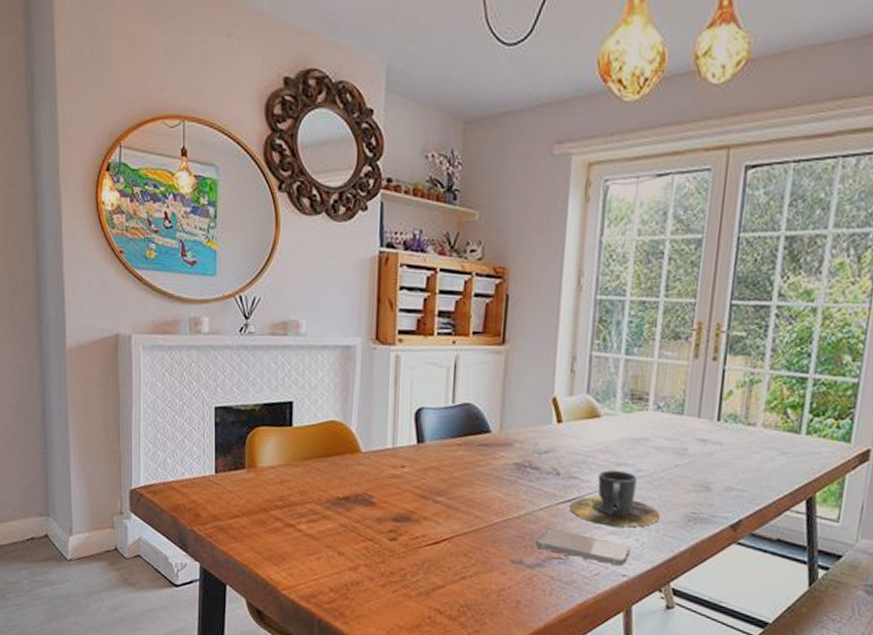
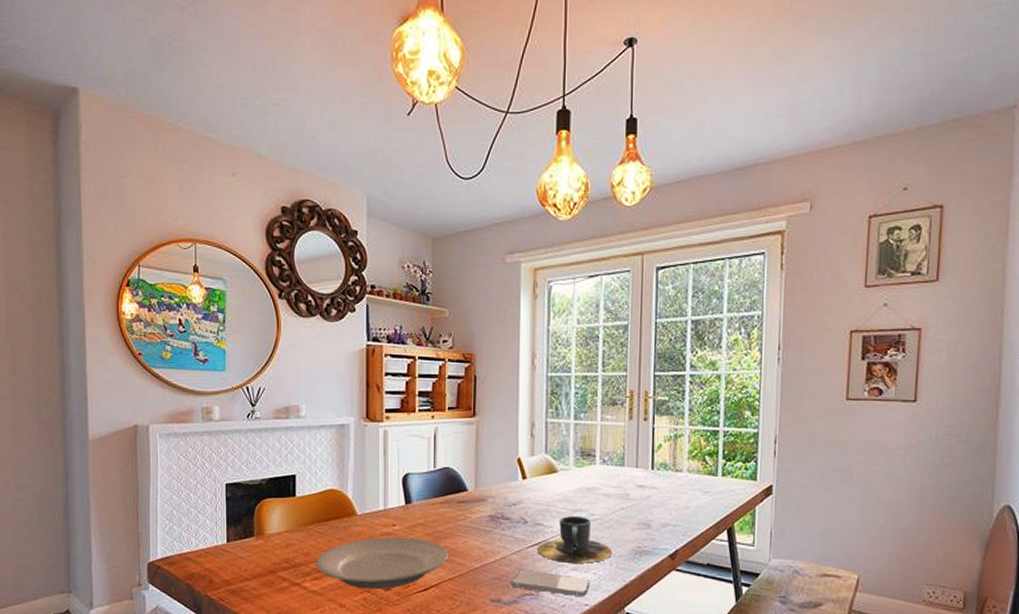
plate: none [313,479,464,539] -> present [316,537,448,590]

